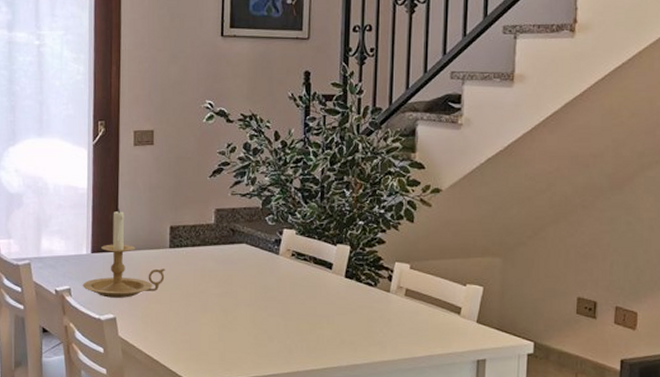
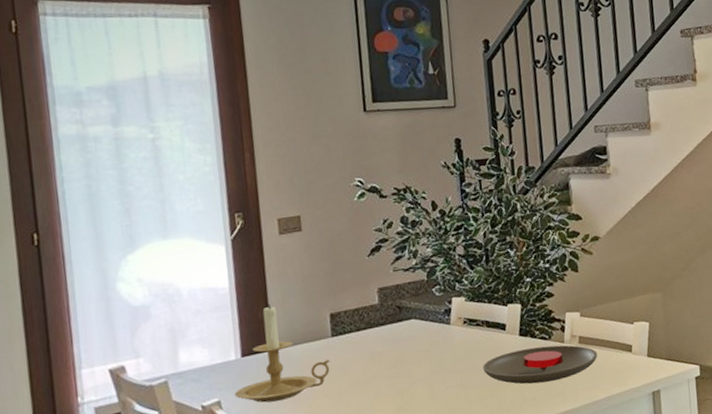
plate: none [305,292,424,329] -> present [483,345,598,385]

